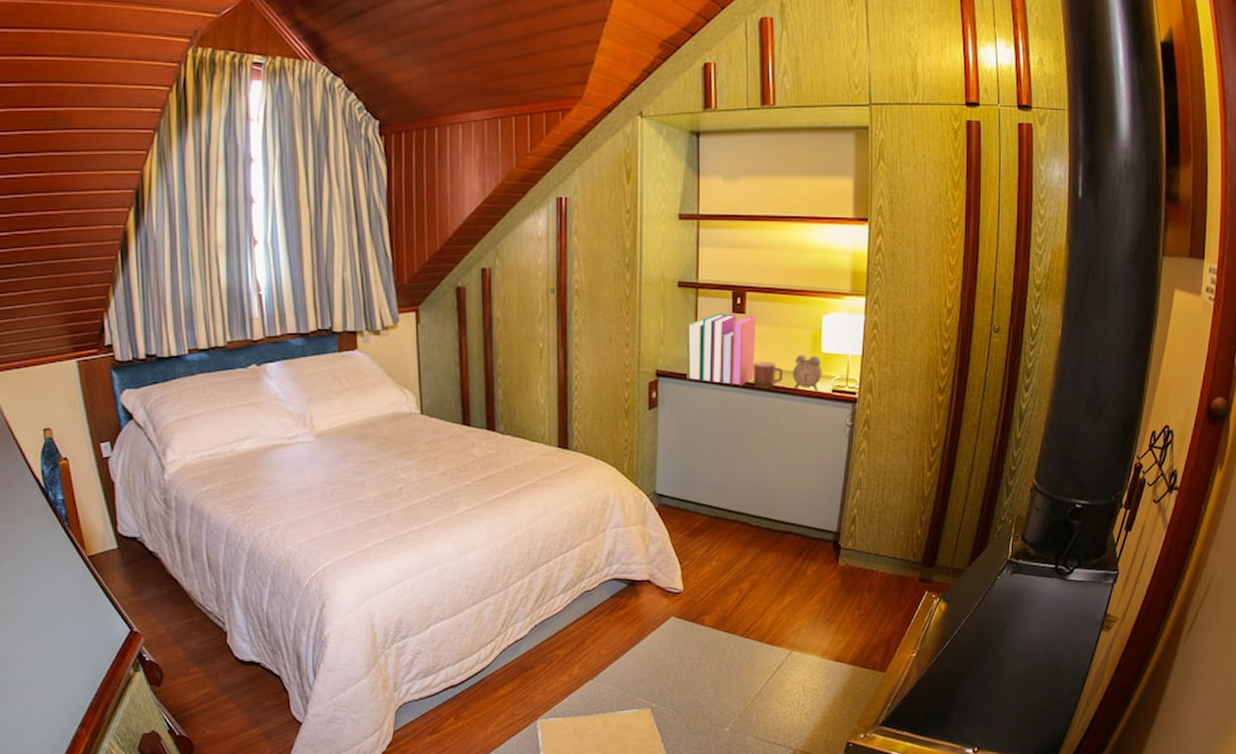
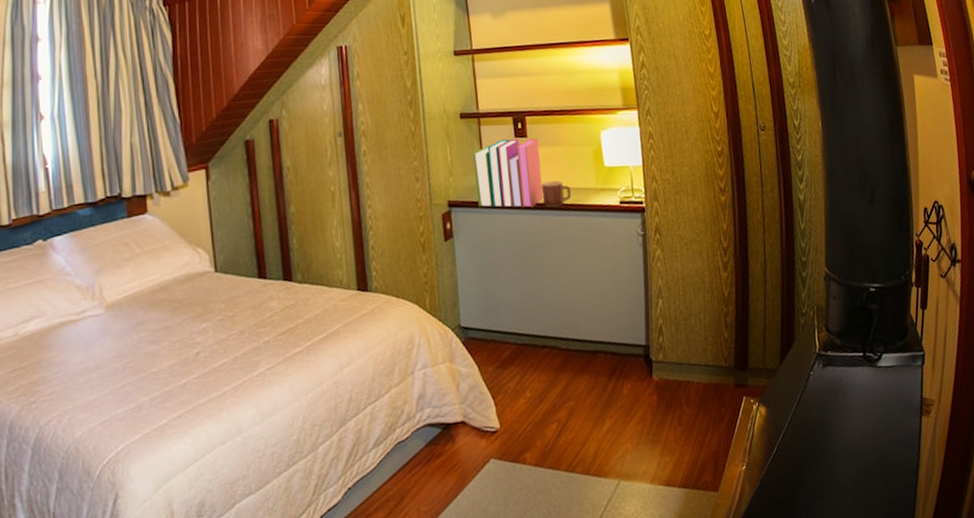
alarm clock: present [792,355,822,392] -> none [579,171,608,206]

